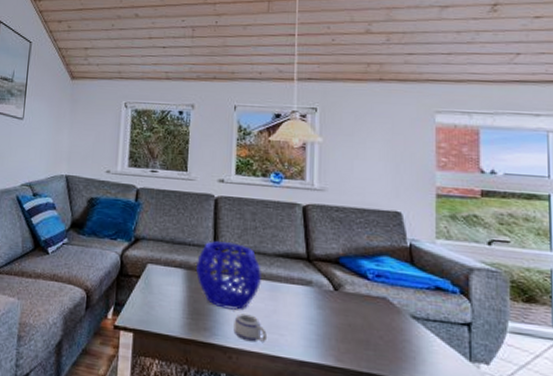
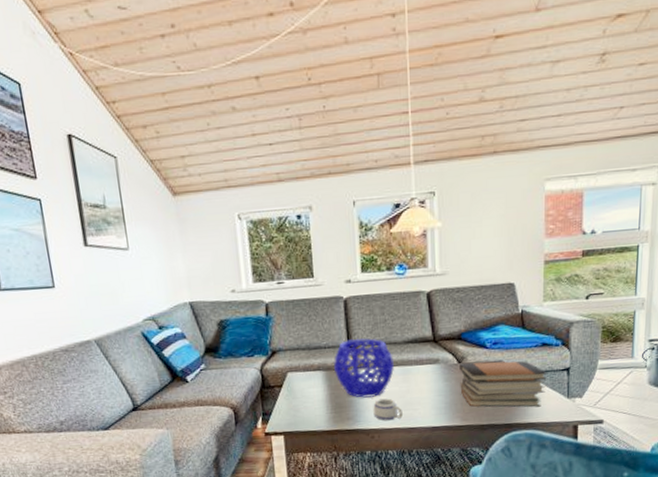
book stack: none [335,291,442,365] -> present [459,361,547,407]

